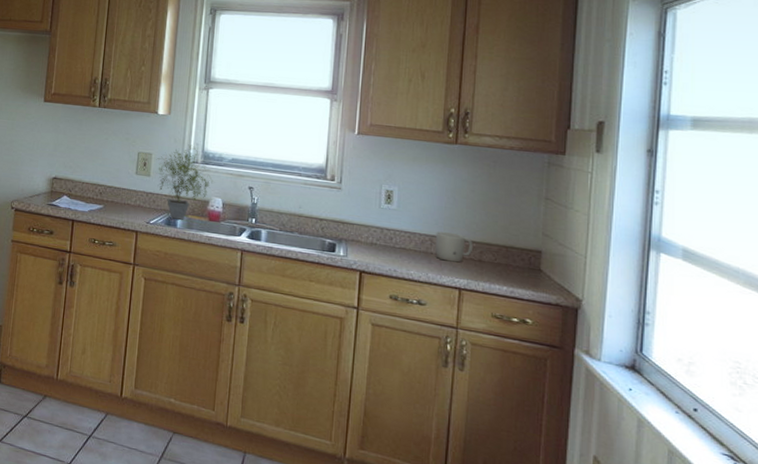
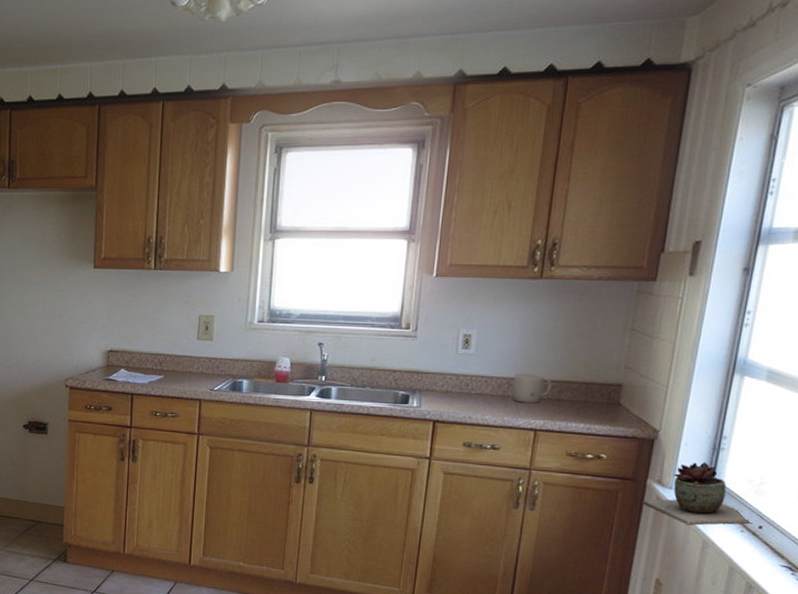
potted plant: present [156,144,214,220] -> none [219,302,281,384]
succulent plant: none [572,336,686,406] -> present [642,462,752,526]

